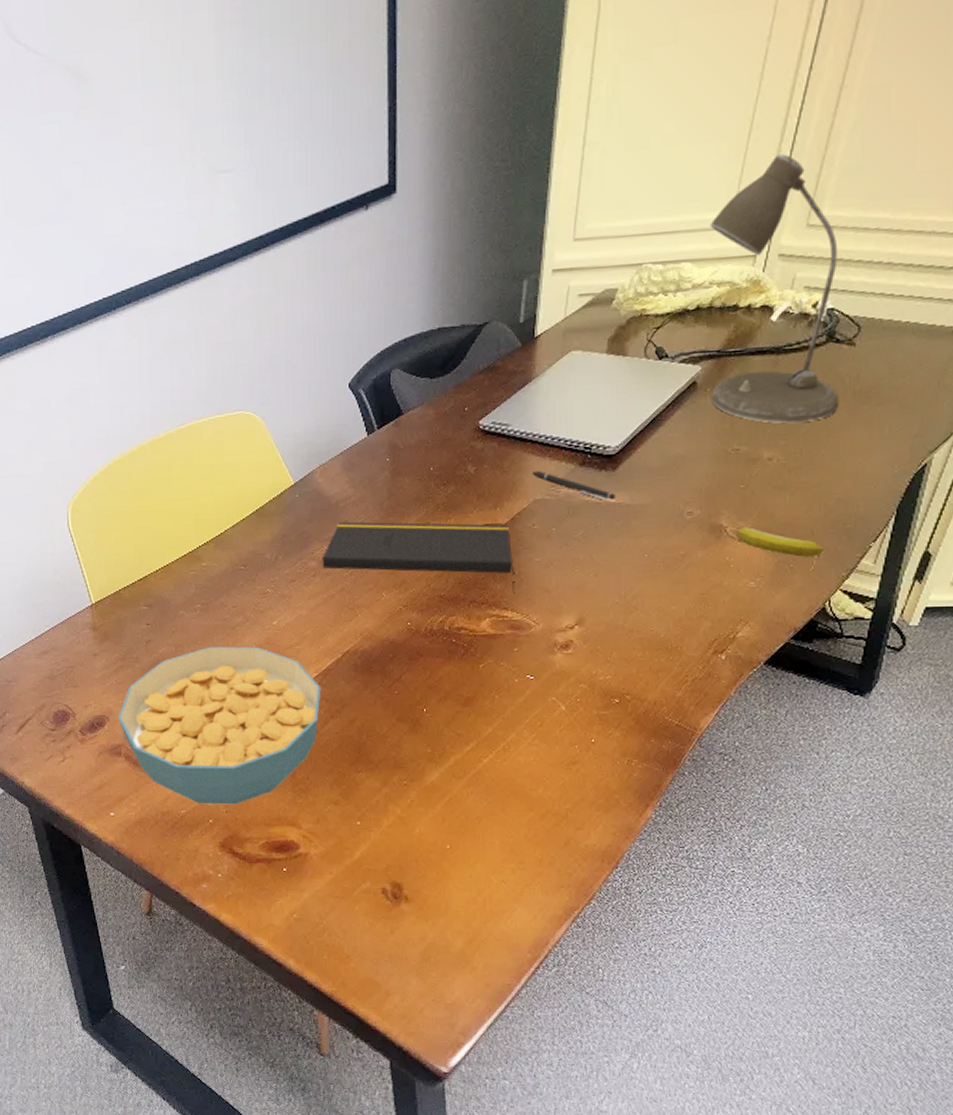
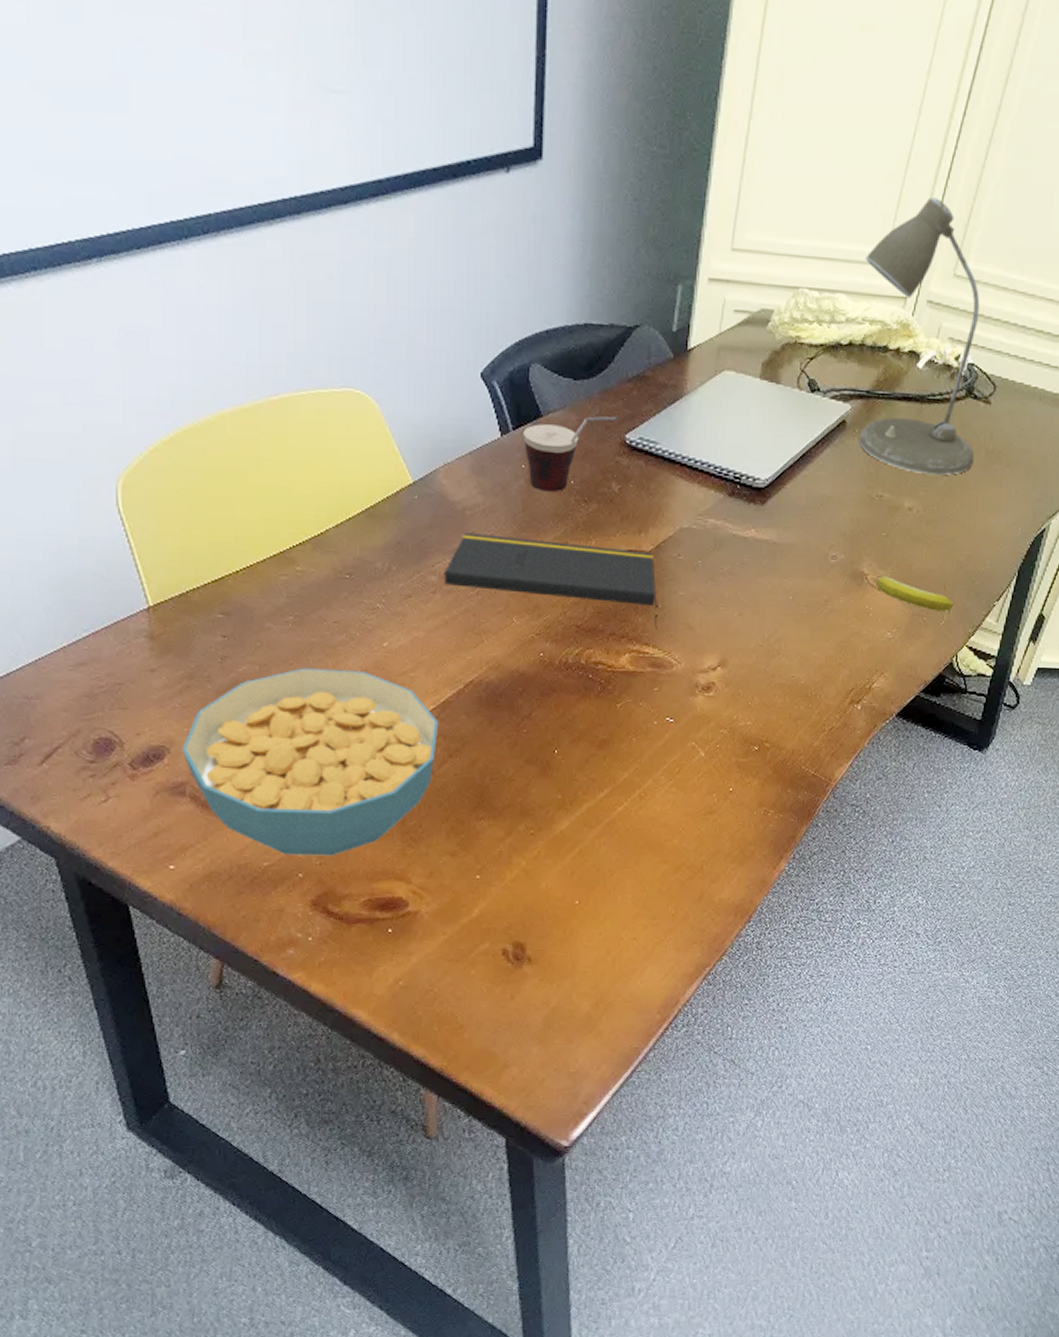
cup: none [387,405,472,480] -> present [523,416,619,493]
pen: present [531,471,615,500] -> none [679,497,763,536]

